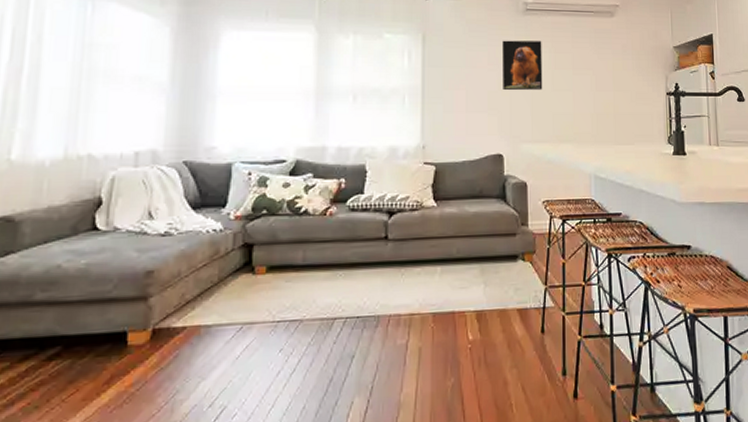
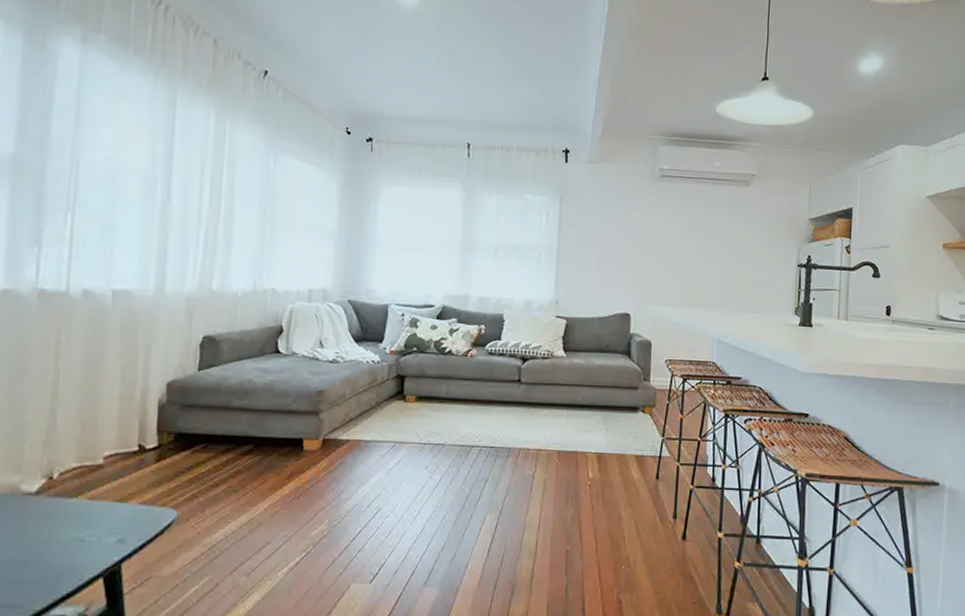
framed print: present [502,40,543,91] -> none [634,205,675,255]

